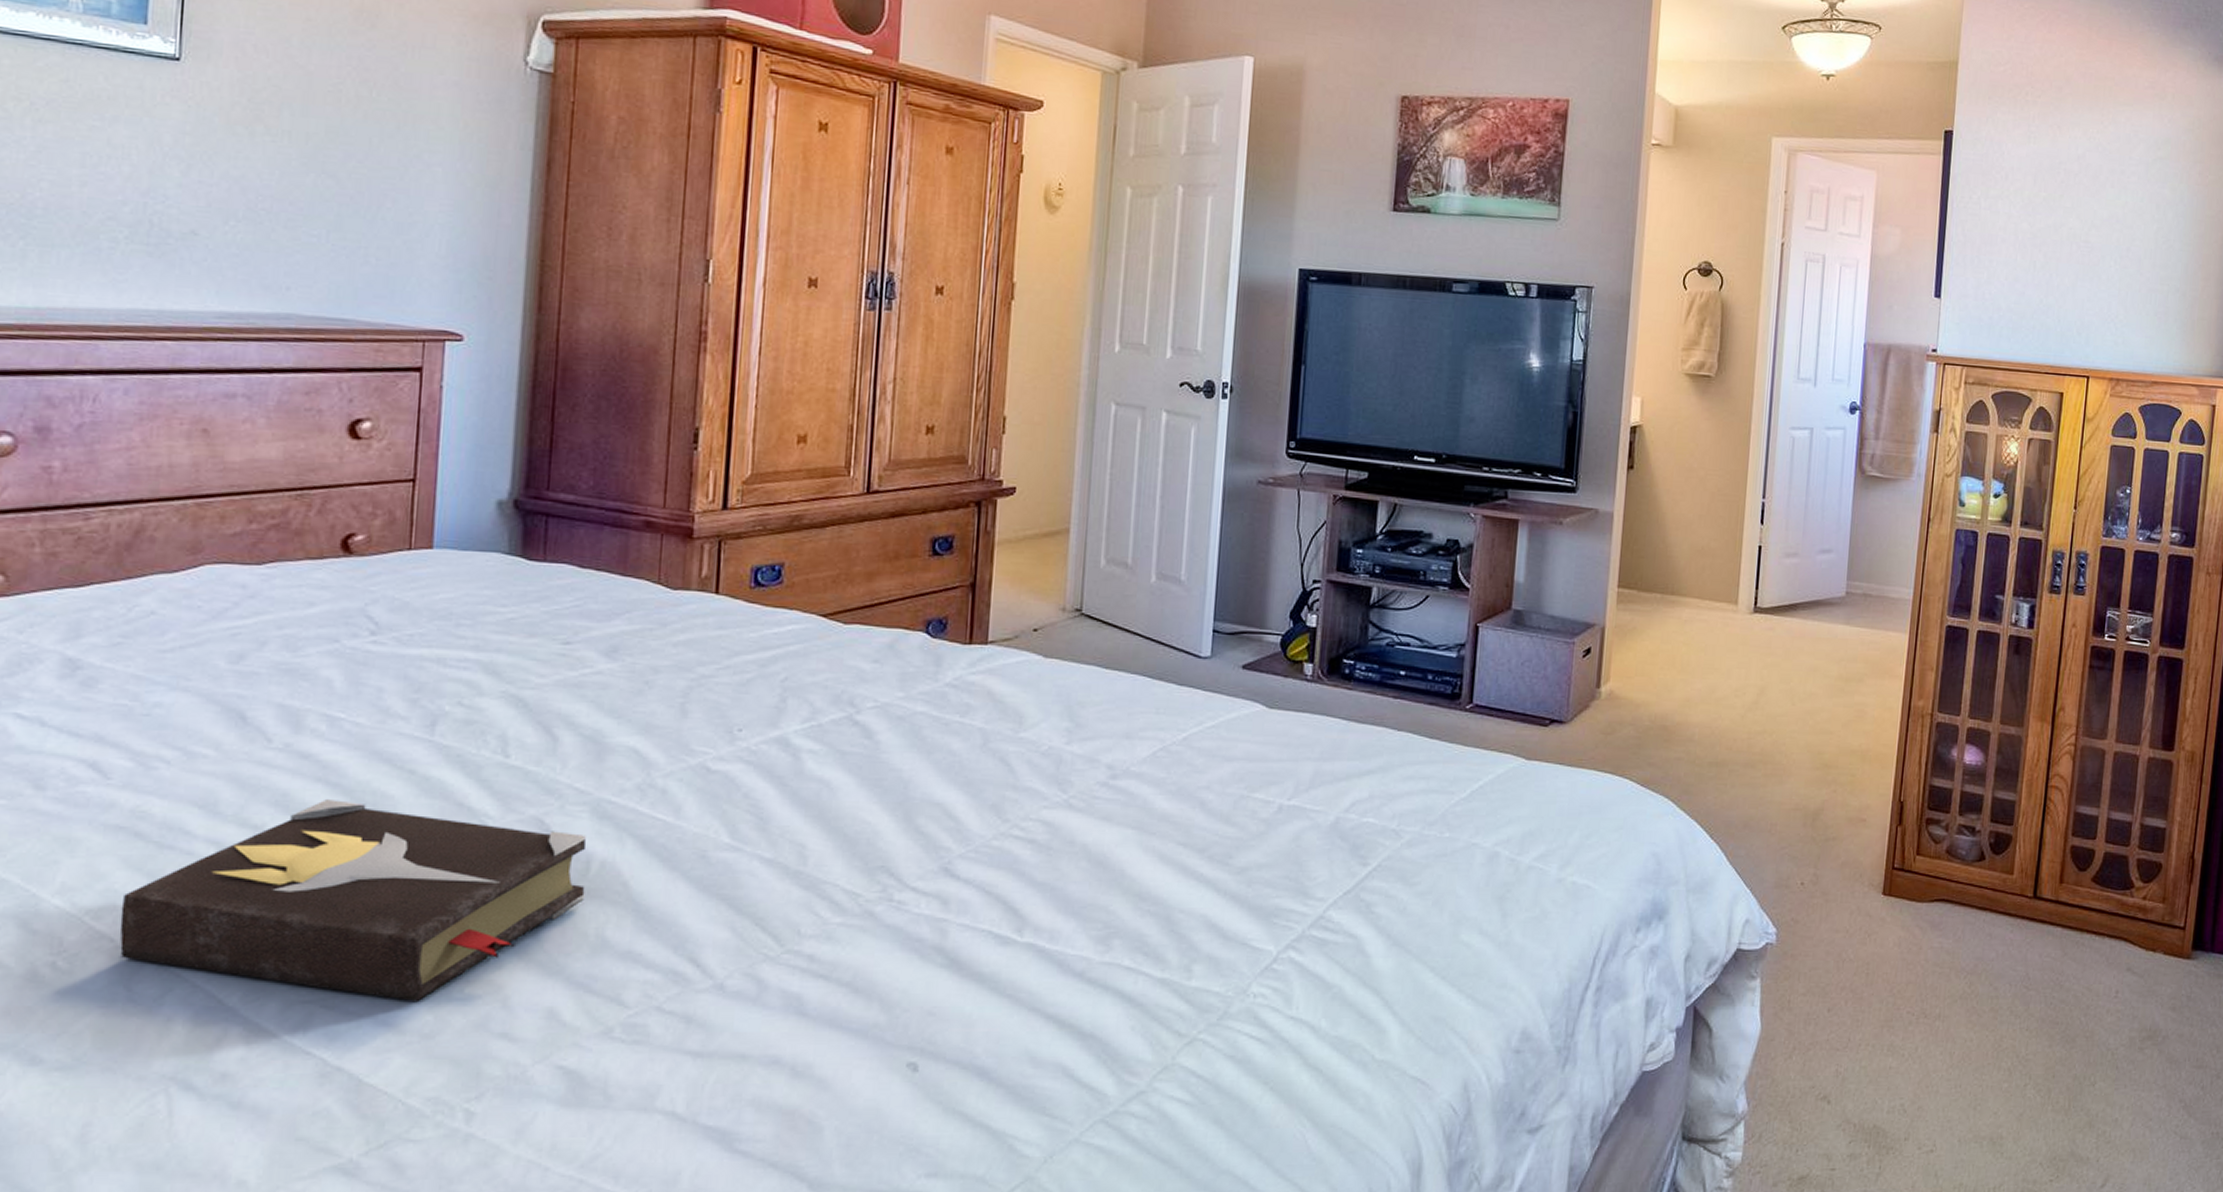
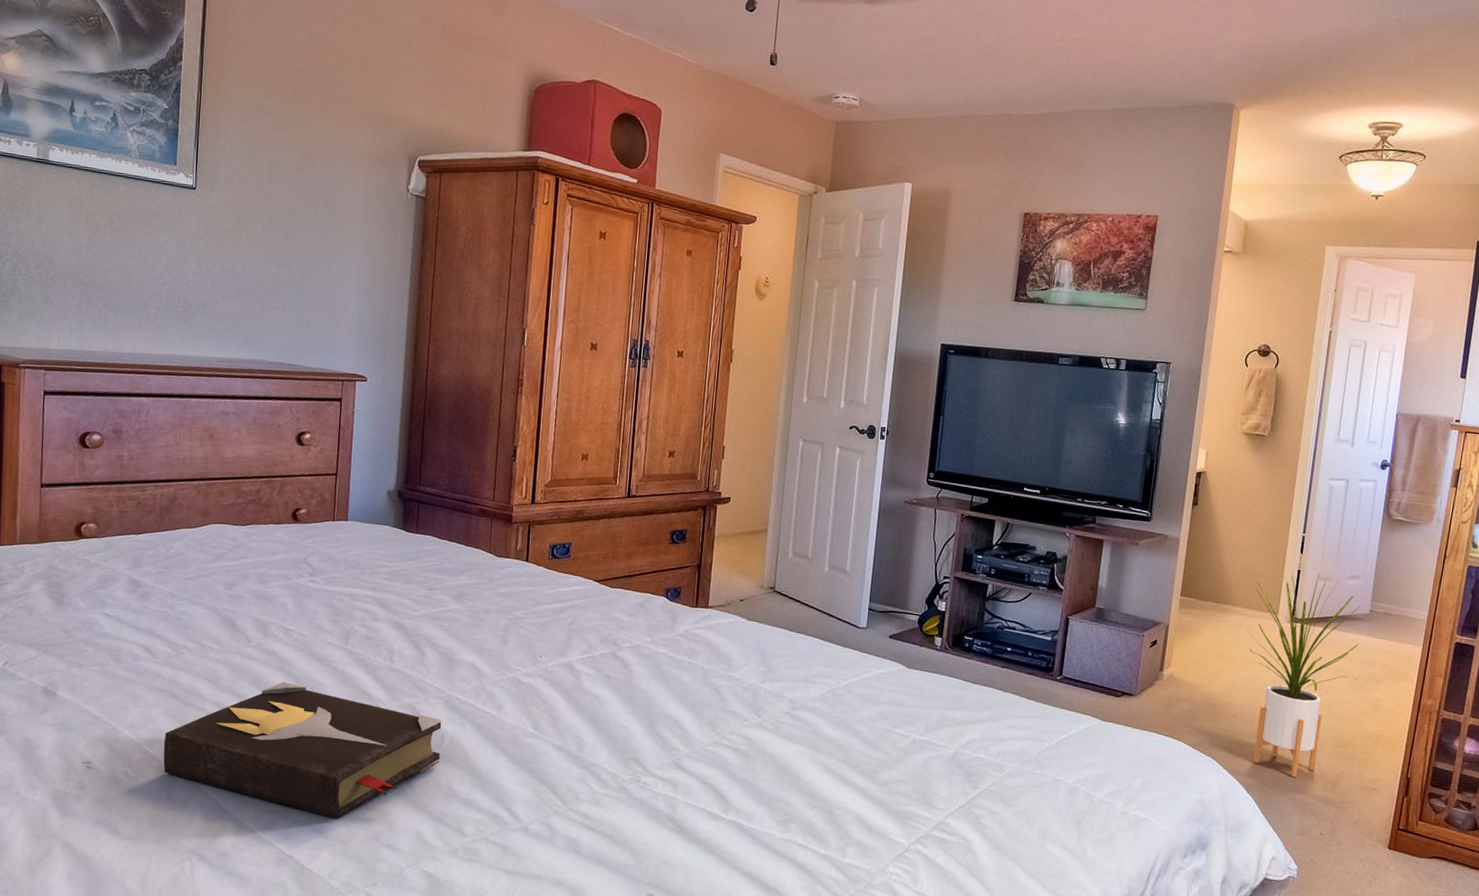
house plant: none [1699,548,1836,814] -> present [1246,573,1362,778]

